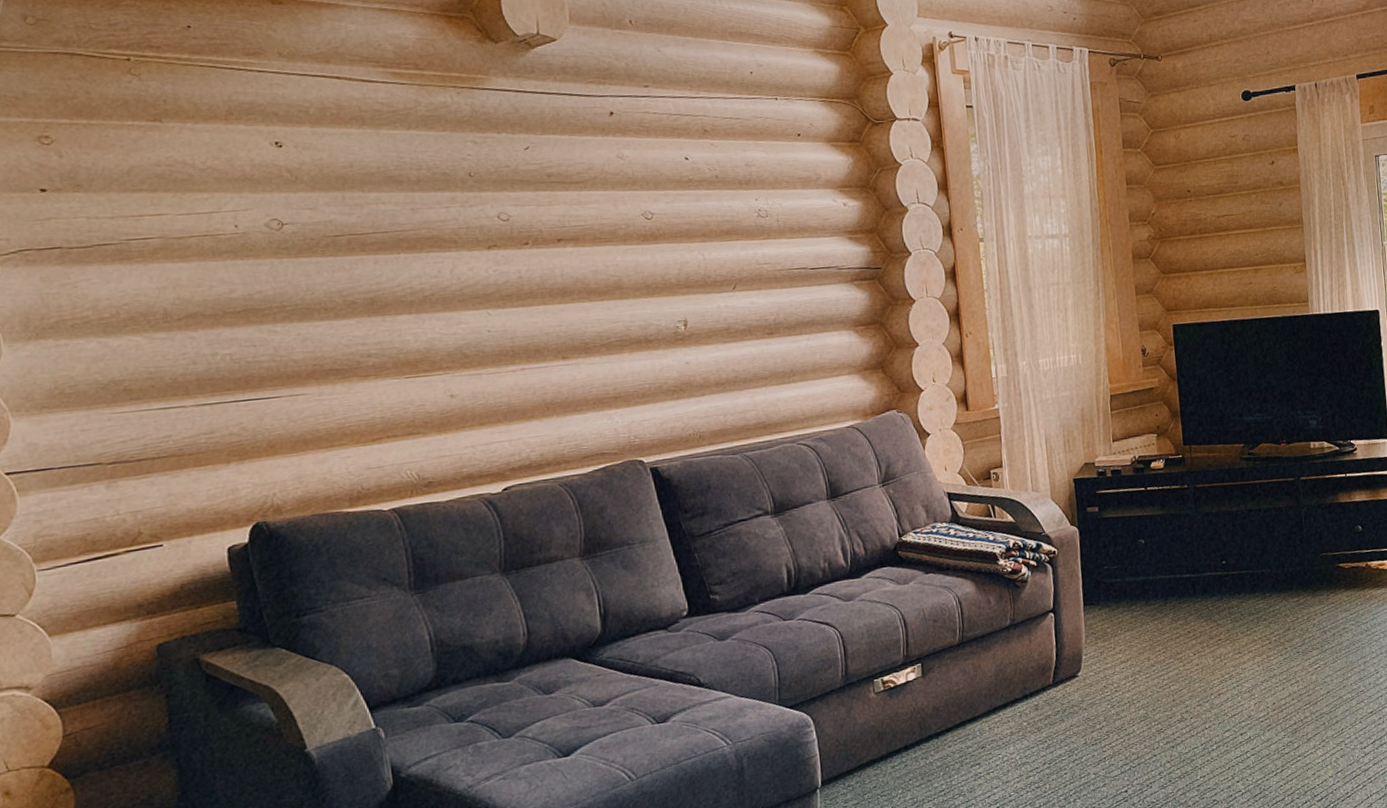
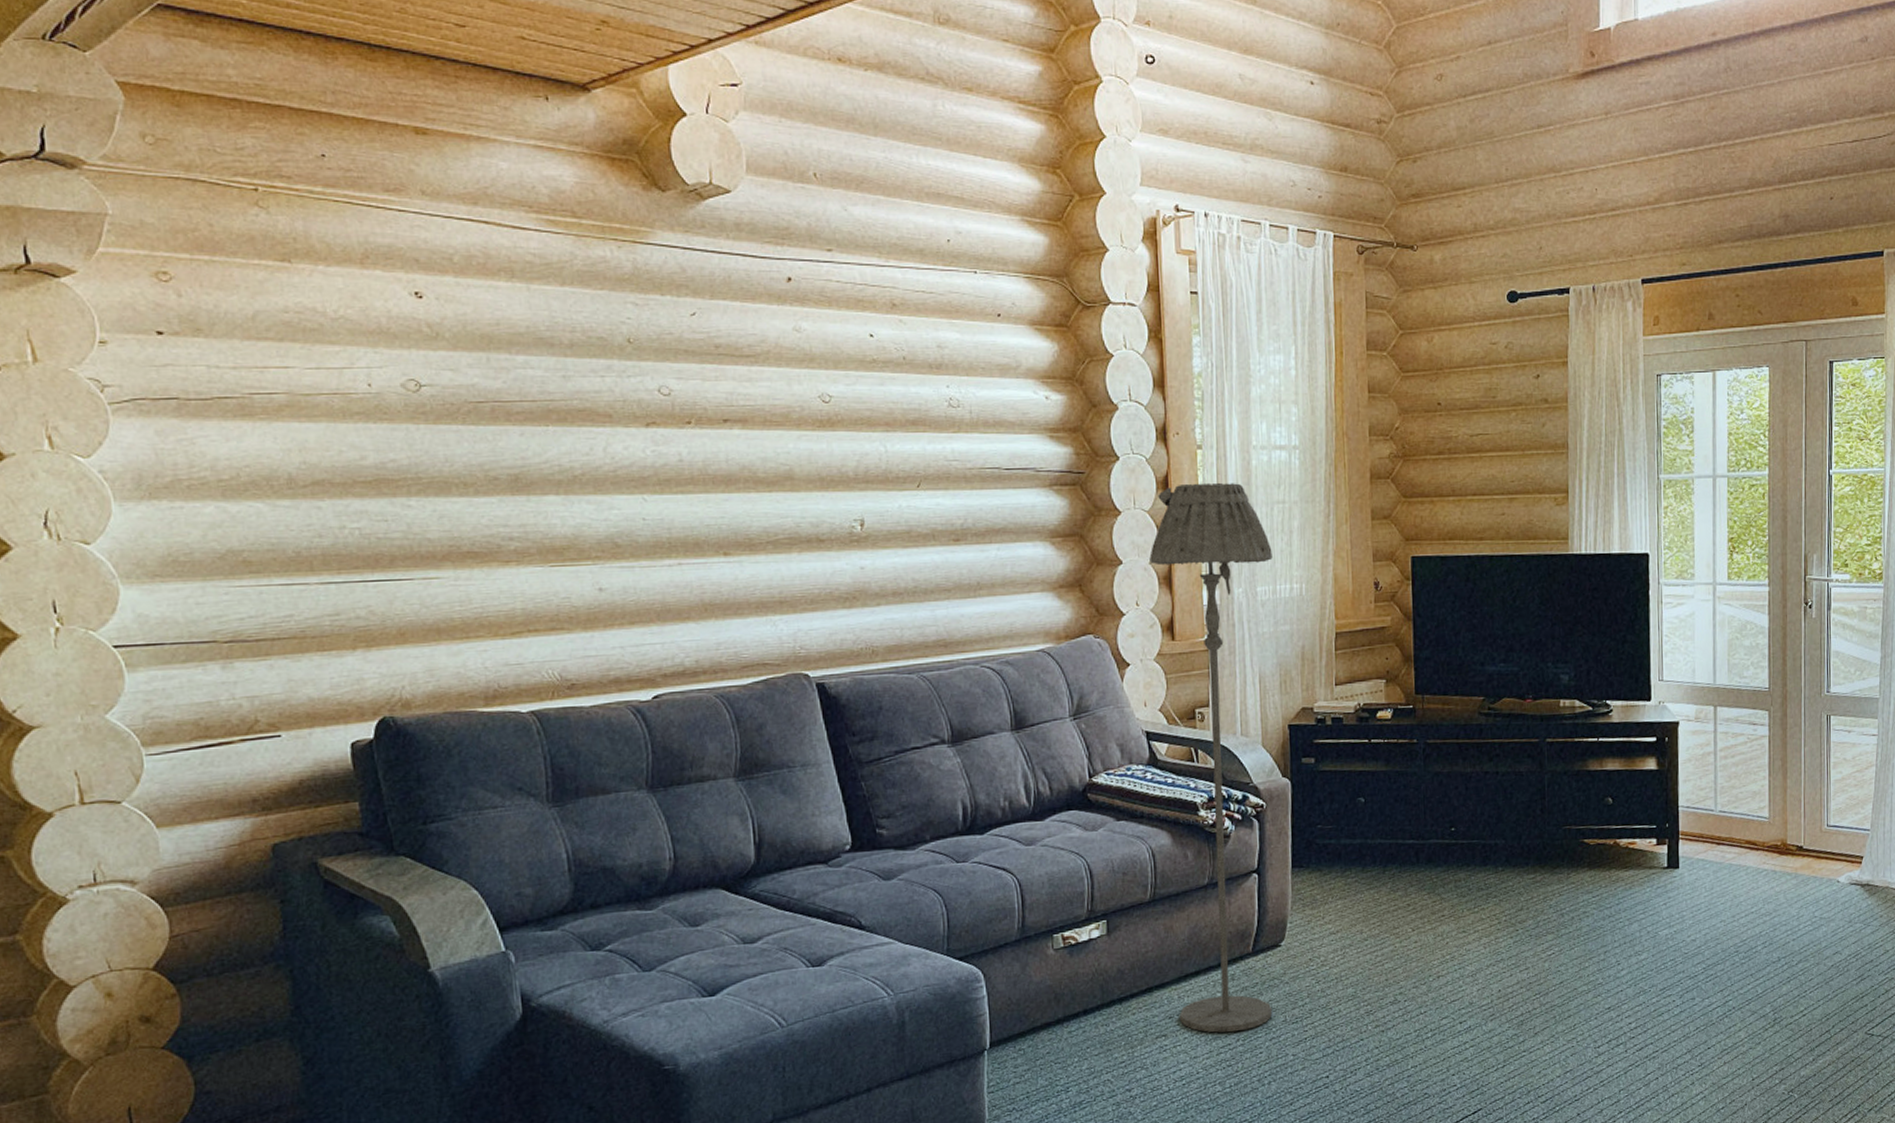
floor lamp: none [942,269,1074,759] -> present [1149,482,1273,1033]

